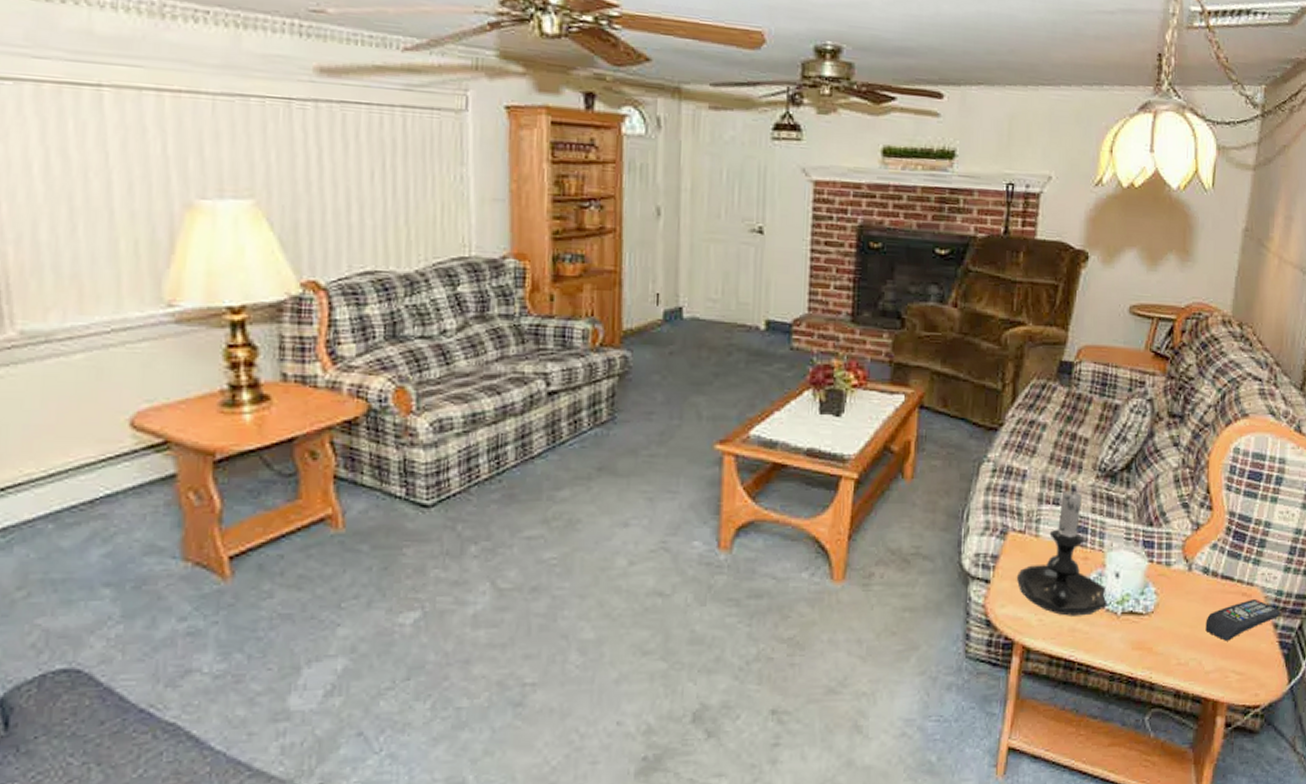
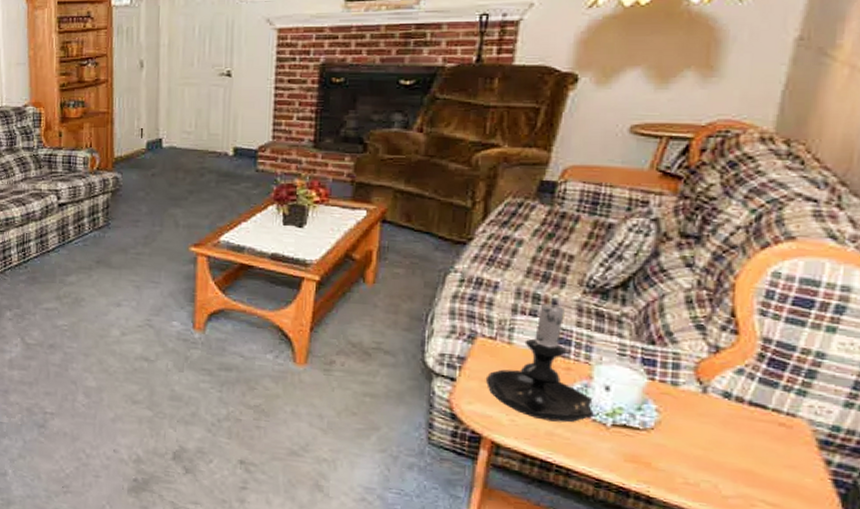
remote control: present [1205,600,1280,641] -> none [724,431,836,469]

